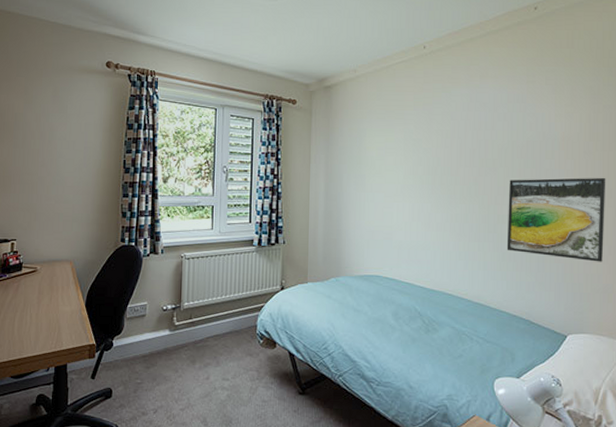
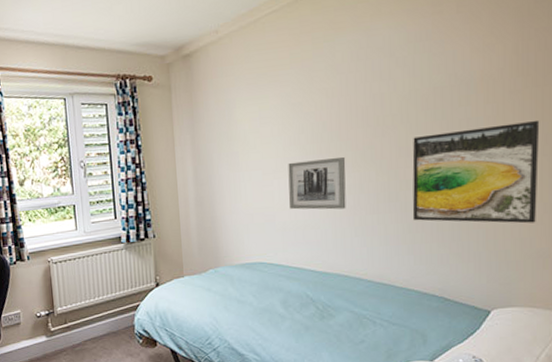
wall art: none [406,189,455,235] -> present [288,156,346,210]

